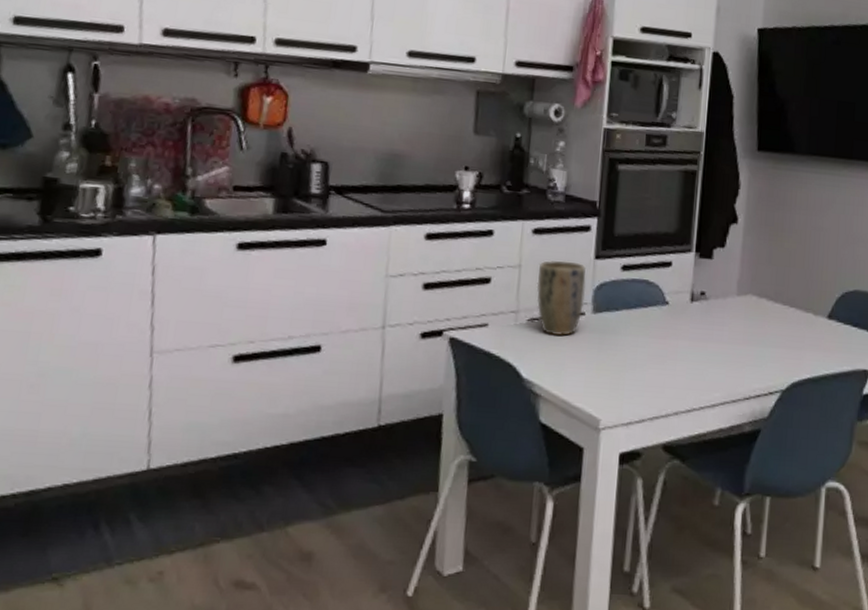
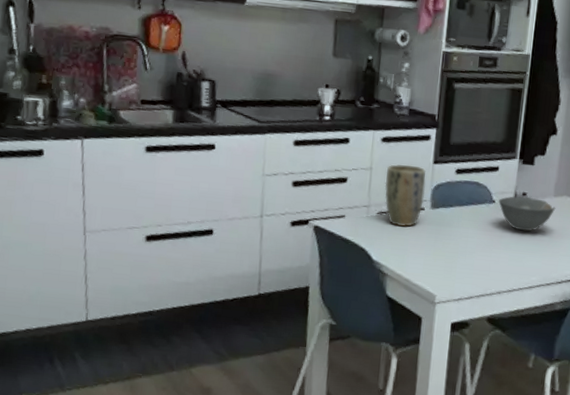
bowl: none [673,296,740,338] -> present [499,196,556,232]

